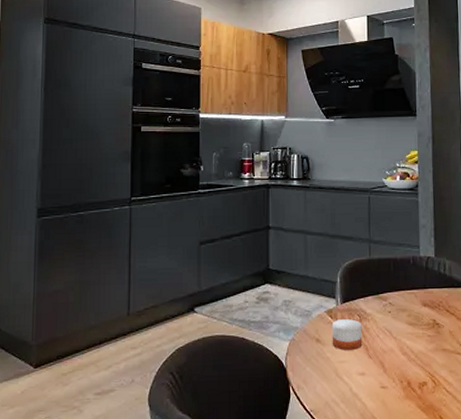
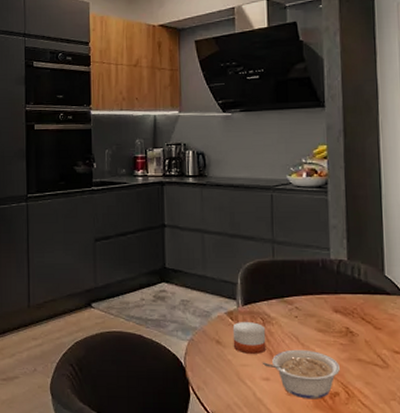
legume: none [359,343,427,391] -> present [263,349,340,399]

